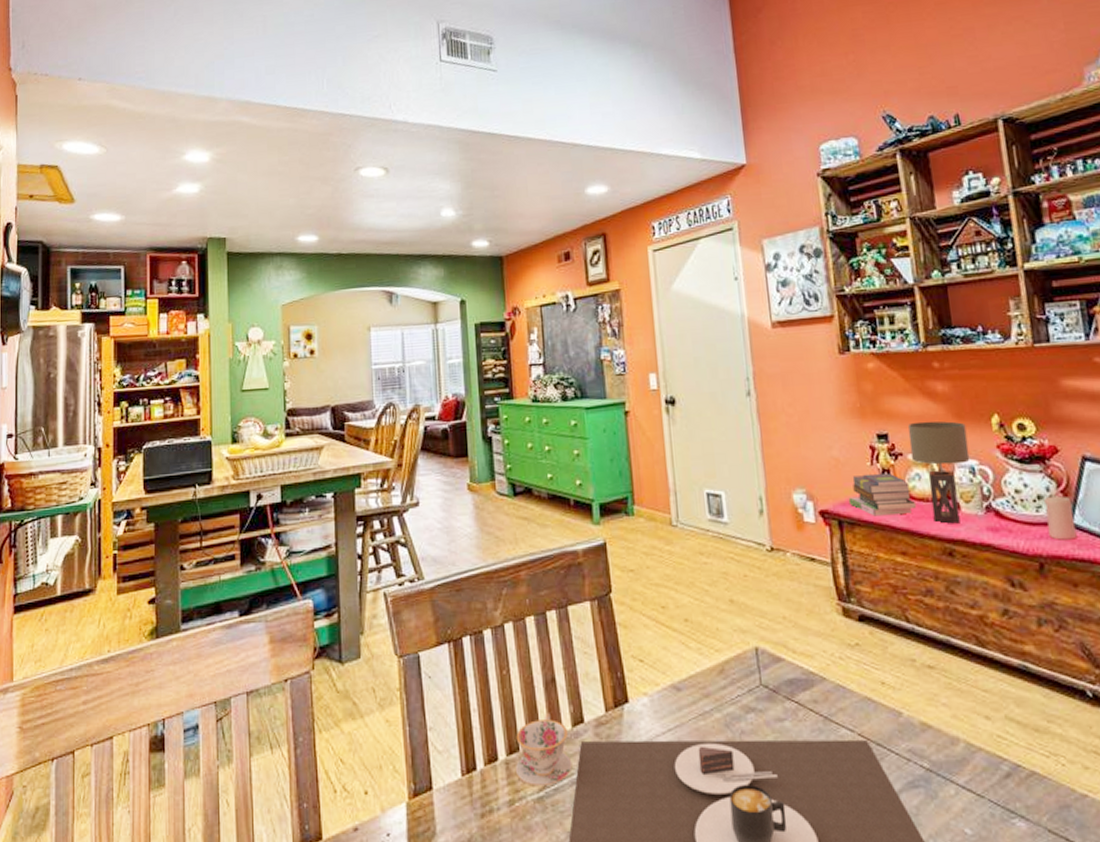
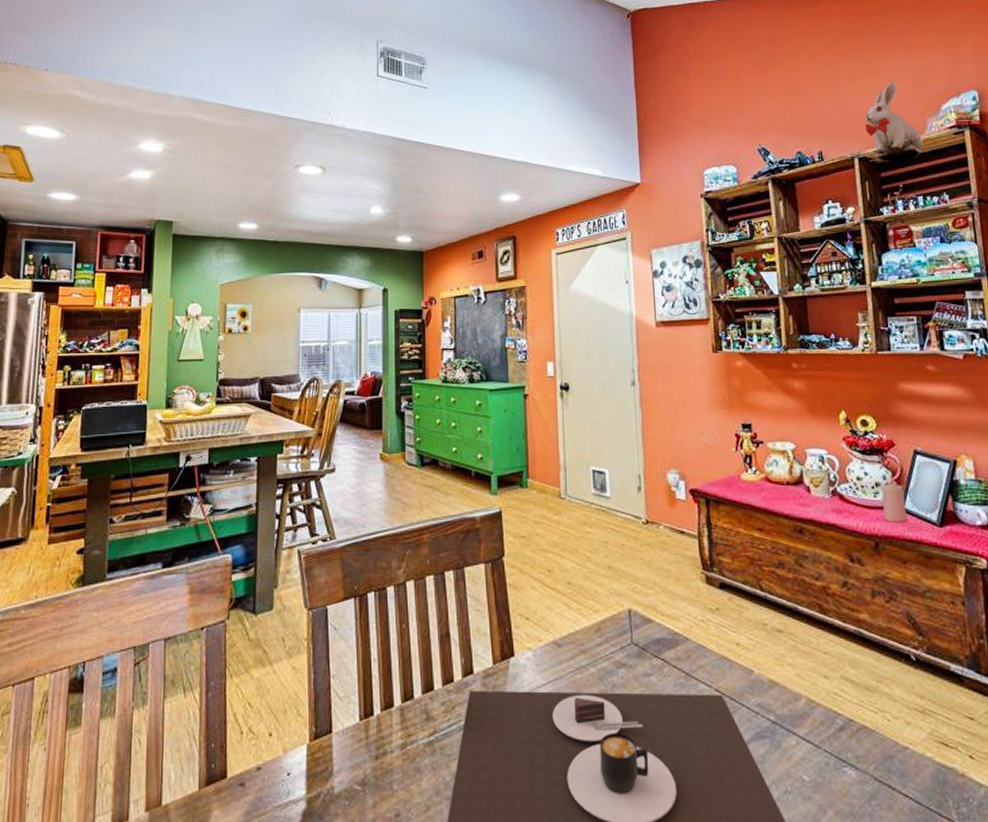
teacup: present [515,711,573,787] -> none [408,663,461,732]
books: present [848,472,917,517] -> none [715,458,774,496]
table lamp: present [908,421,970,524] -> none [768,414,820,505]
decorative figurine: none [1008,26,1081,122] -> present [864,81,923,163]

